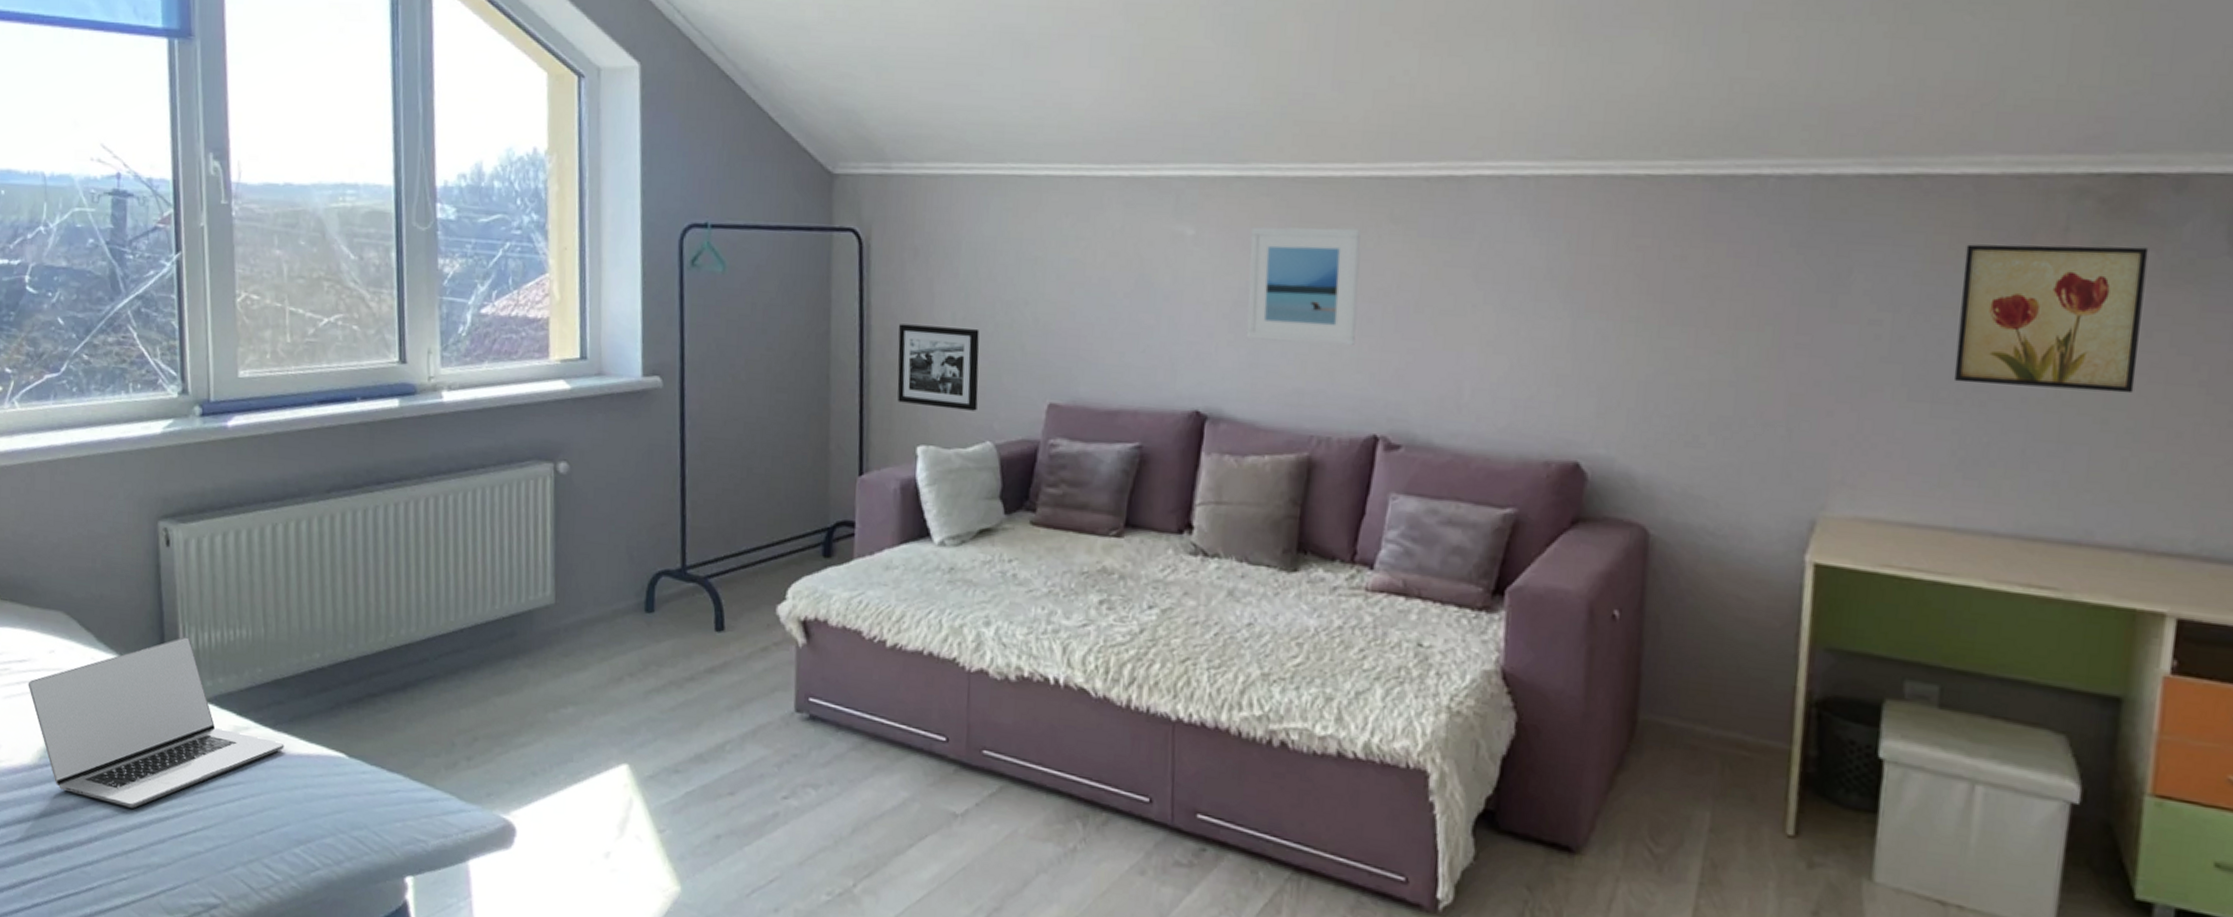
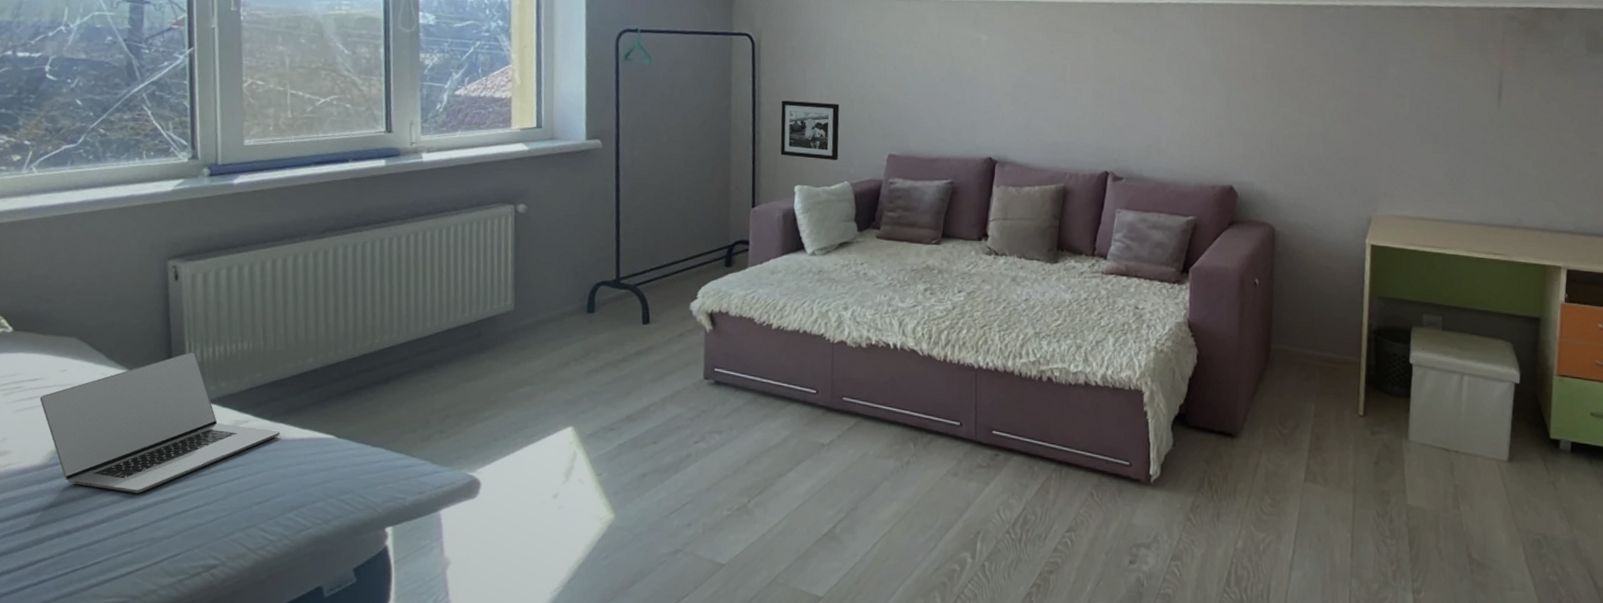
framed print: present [1246,227,1361,347] -> none [1022,35,1096,113]
wall art: present [1953,244,2149,394] -> none [1445,49,1546,137]

